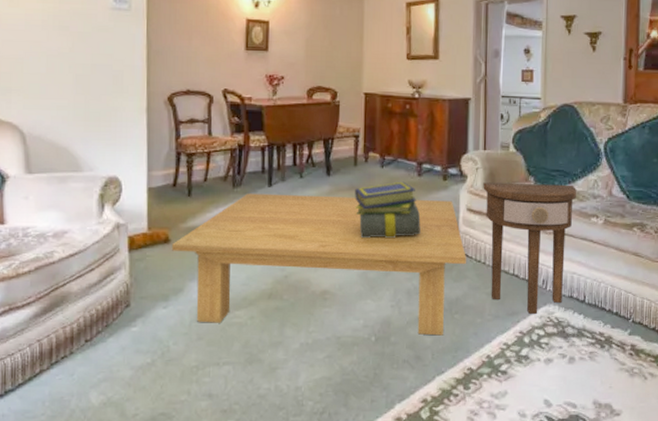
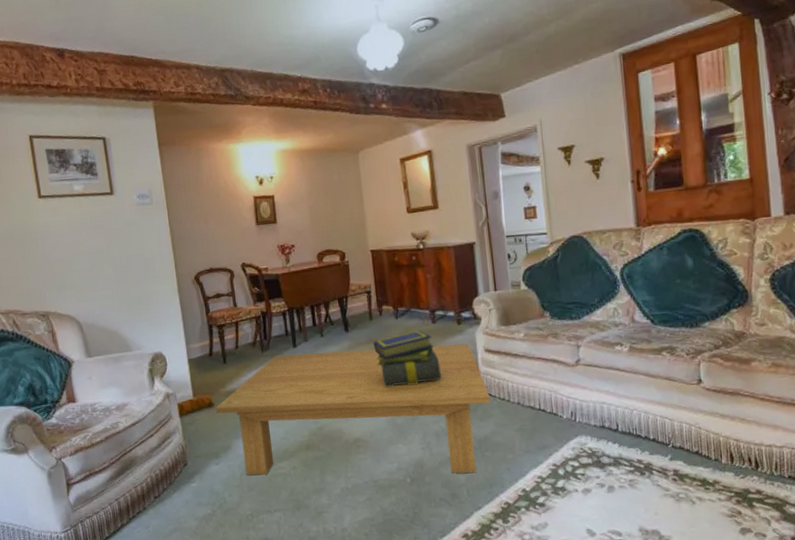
side table: present [483,182,576,314] -> none [498,315,596,446]

